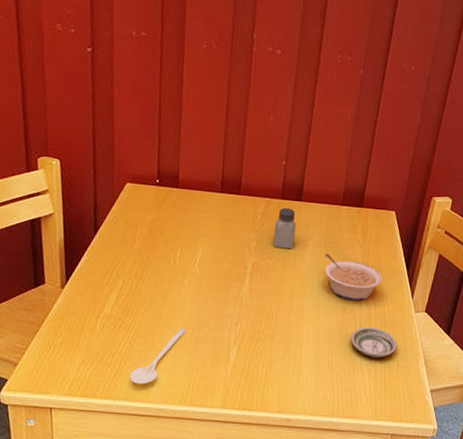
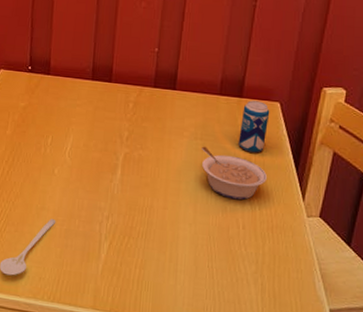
saltshaker: present [273,207,296,249] -> none [146,96,170,141]
saucer: present [350,326,397,358] -> none [233,230,287,267]
beverage can: none [358,210,387,258] -> present [238,100,270,153]

